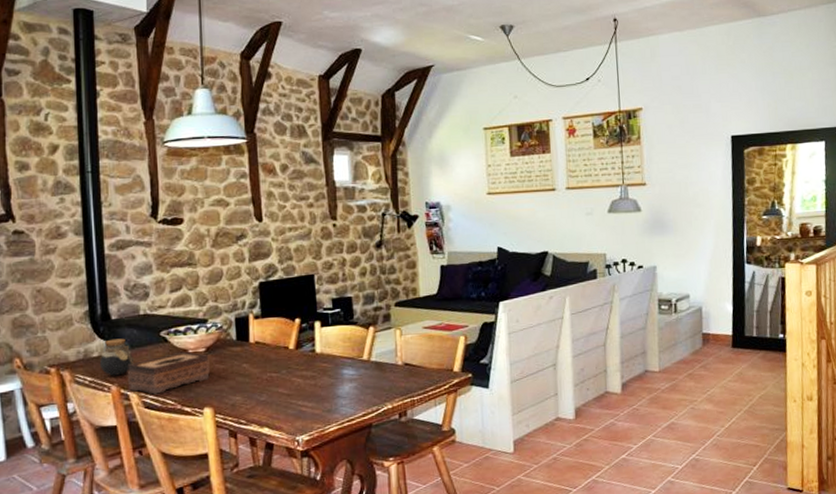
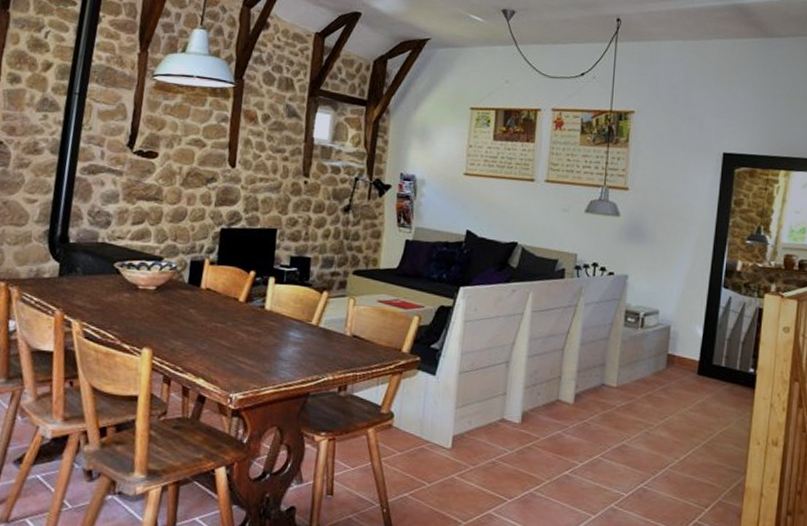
jar: present [99,338,135,376] -> none [48,262,84,301]
tissue box: present [127,351,210,394] -> none [72,286,157,326]

